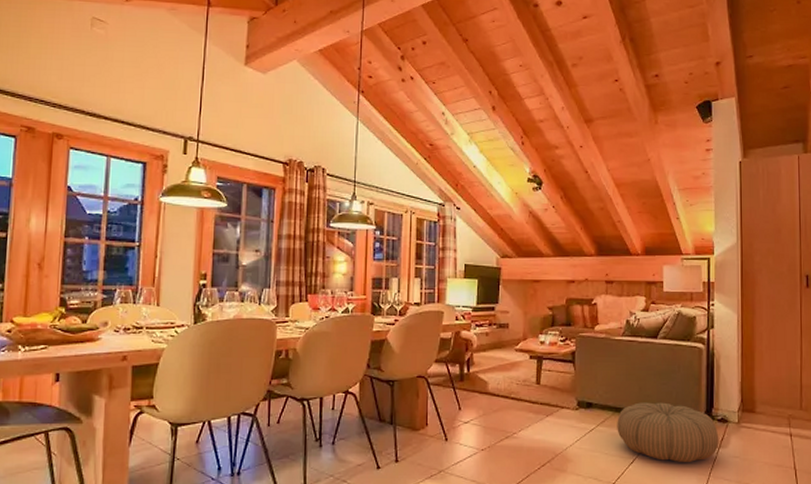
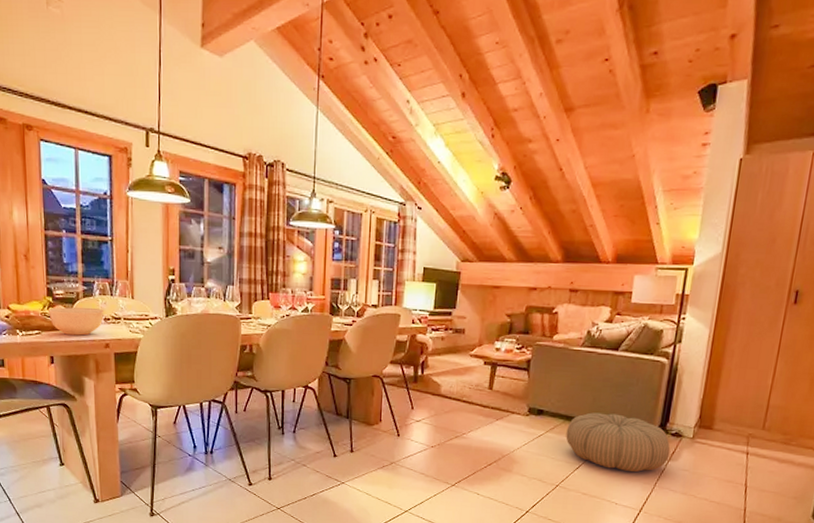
bowl: none [59,318,123,348] -> present [48,307,104,336]

